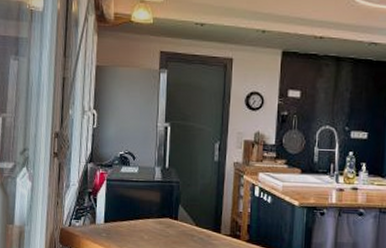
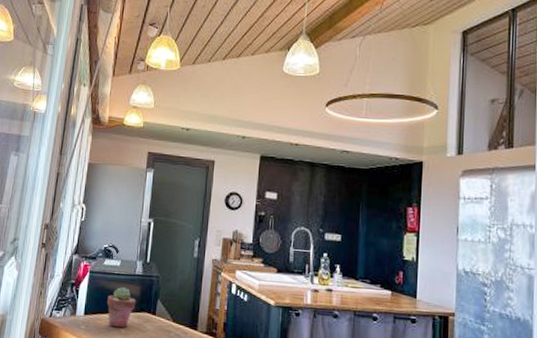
potted succulent: none [127,193,157,234] -> present [107,286,136,328]

